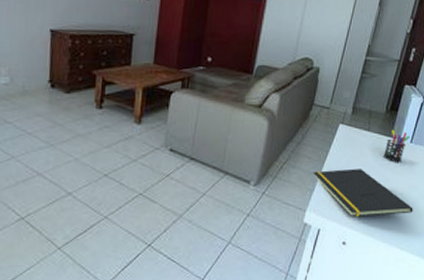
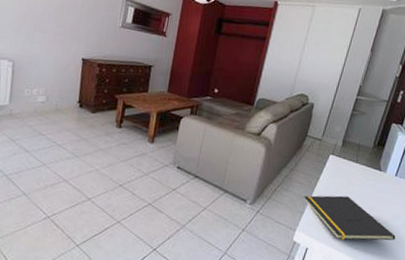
pen holder: present [382,129,410,162] -> none [369,162,395,193]

